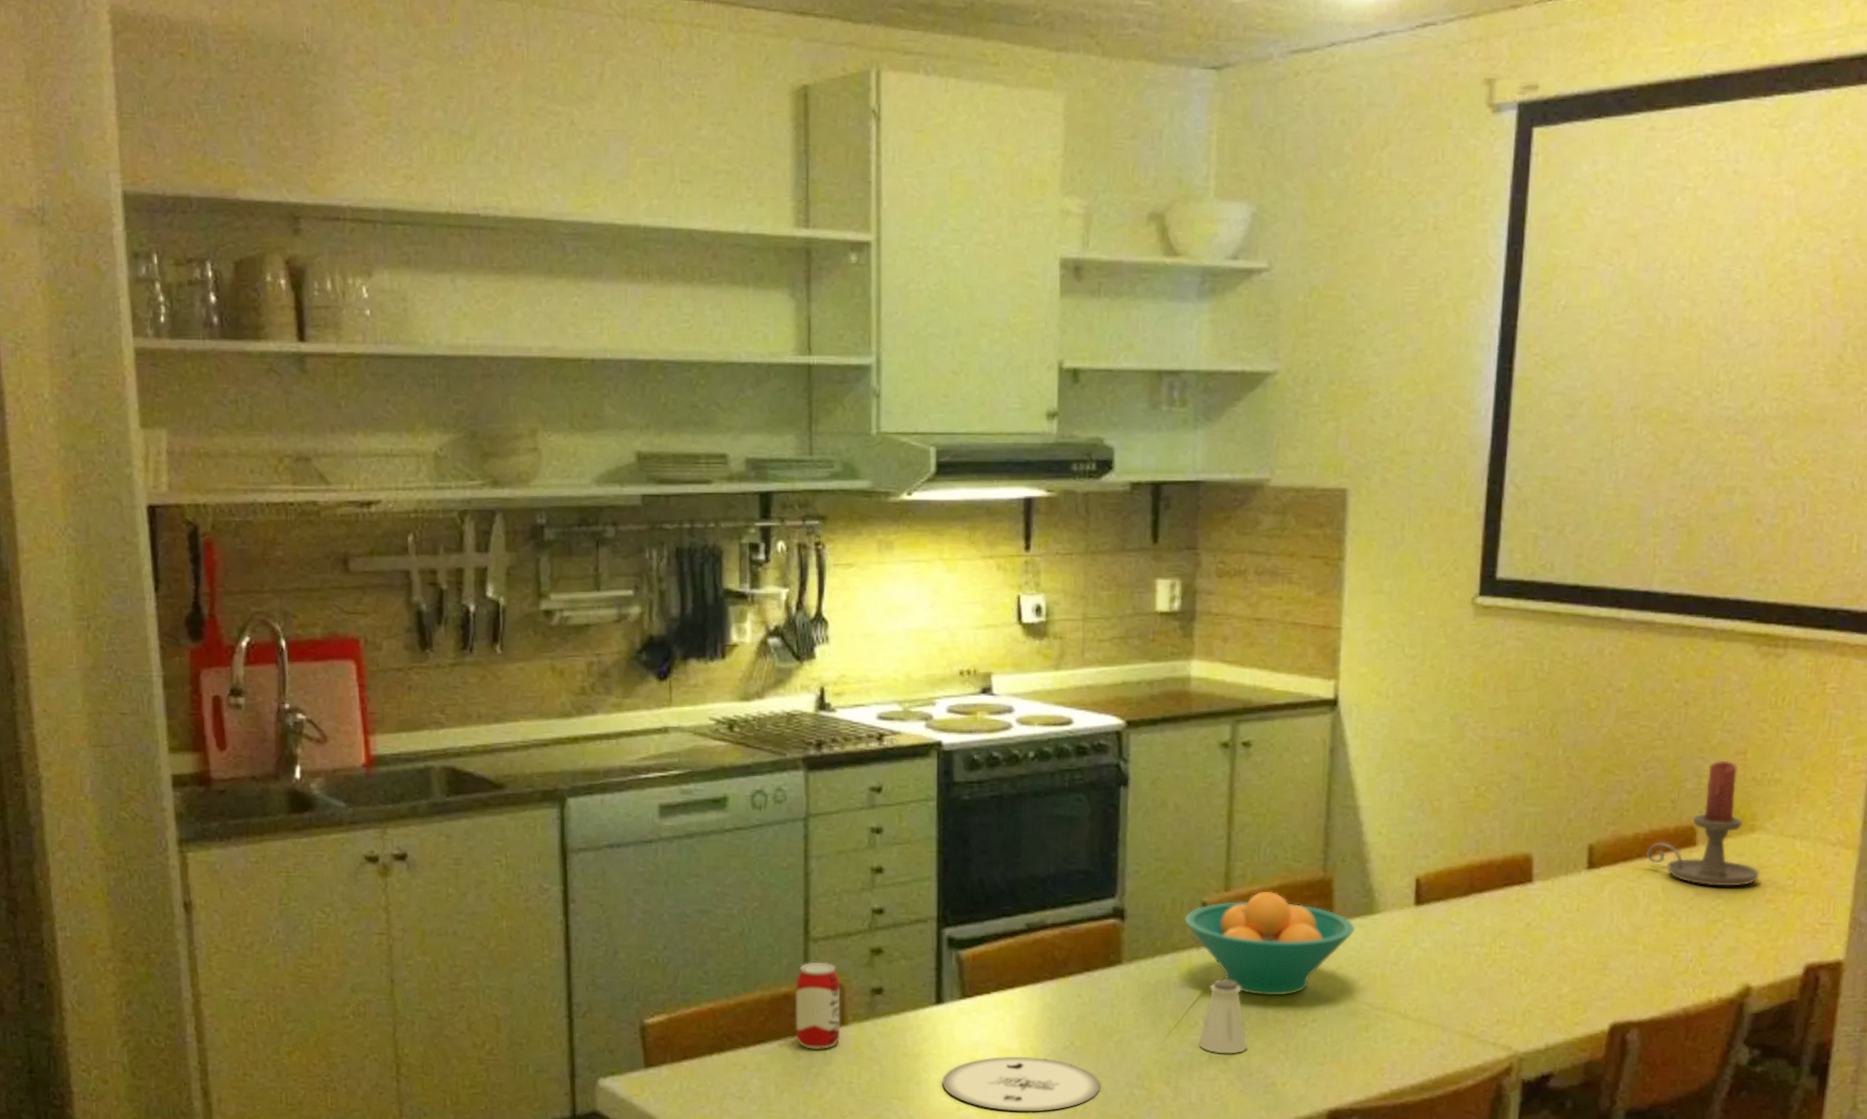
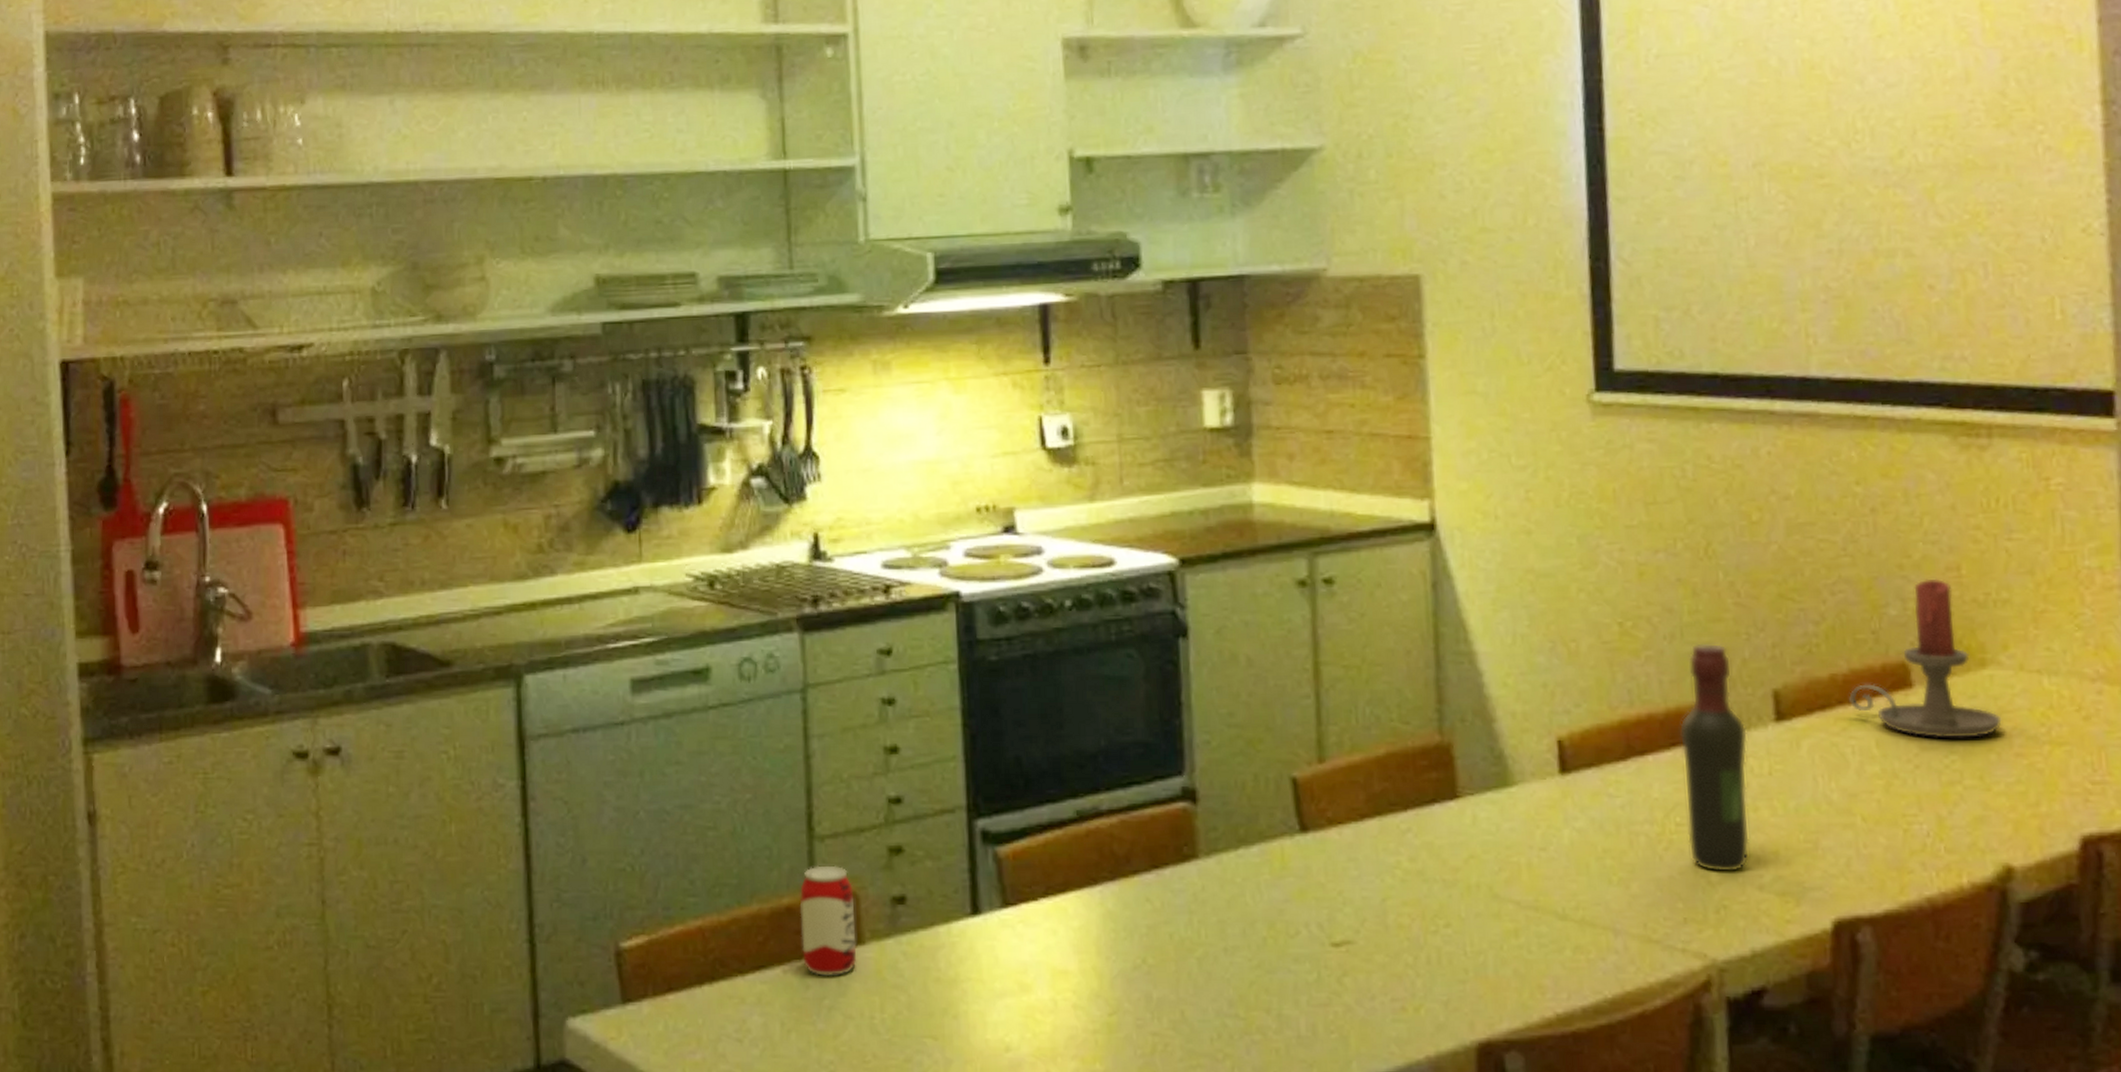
plate: present [941,1056,1101,1111] -> none [984,979,1184,1050]
fruit bowl: present [1183,891,1355,996] -> none [1270,761,1487,895]
saltshaker: present [1198,977,1248,1054] -> none [1302,872,1366,971]
wine bottle: none [1507,805,1564,986] -> present [1679,643,1750,873]

